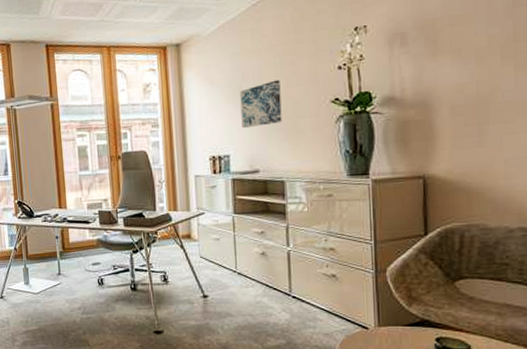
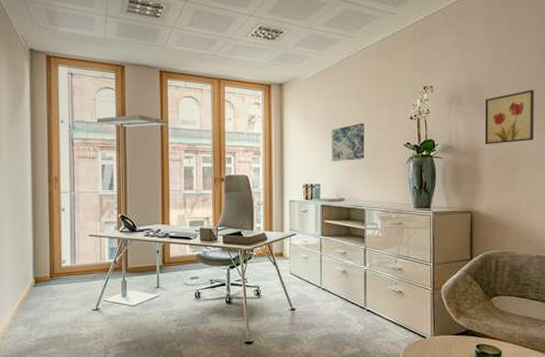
wall art: none [440,14,512,91] -> present [484,90,534,144]

